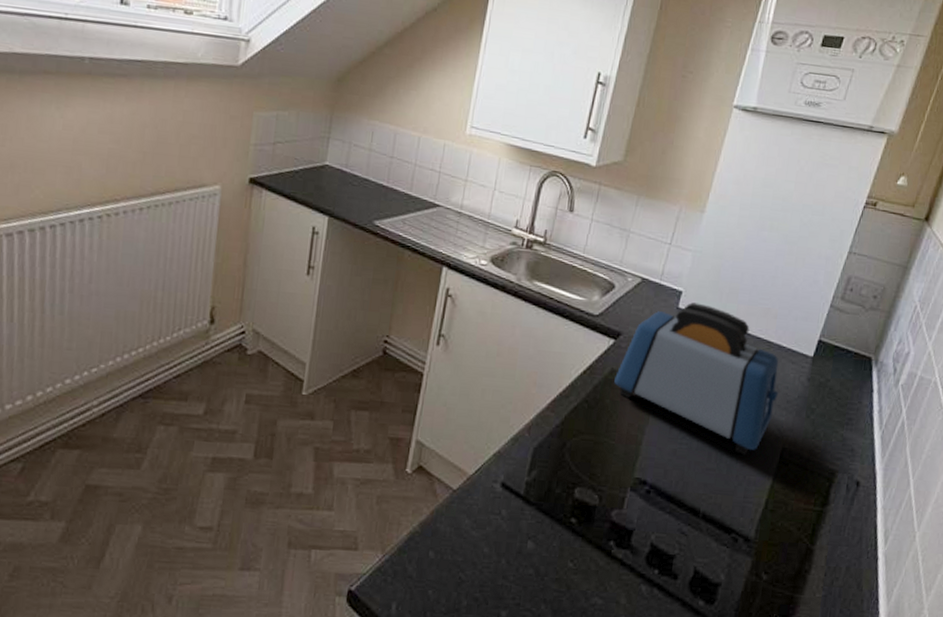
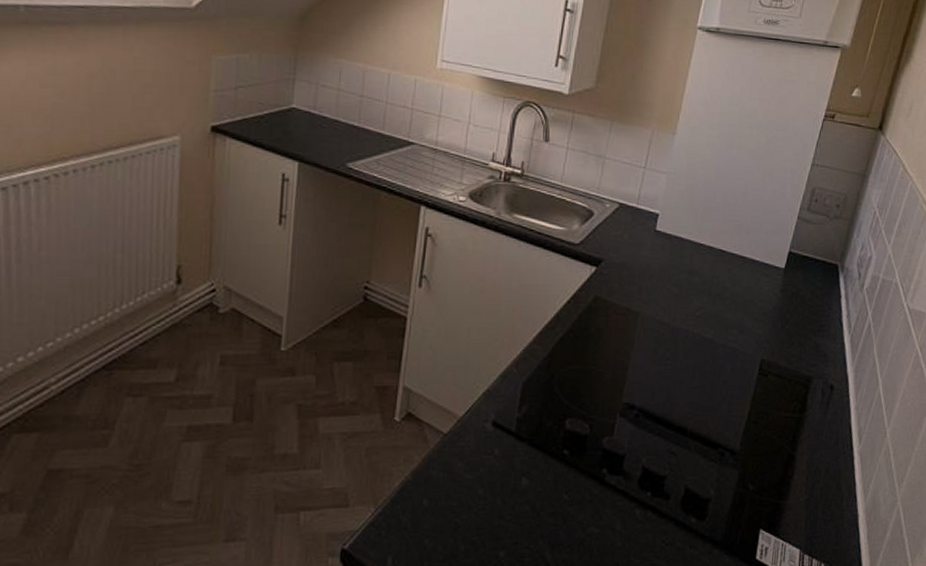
toaster: present [614,302,779,456] -> none [598,224,755,371]

